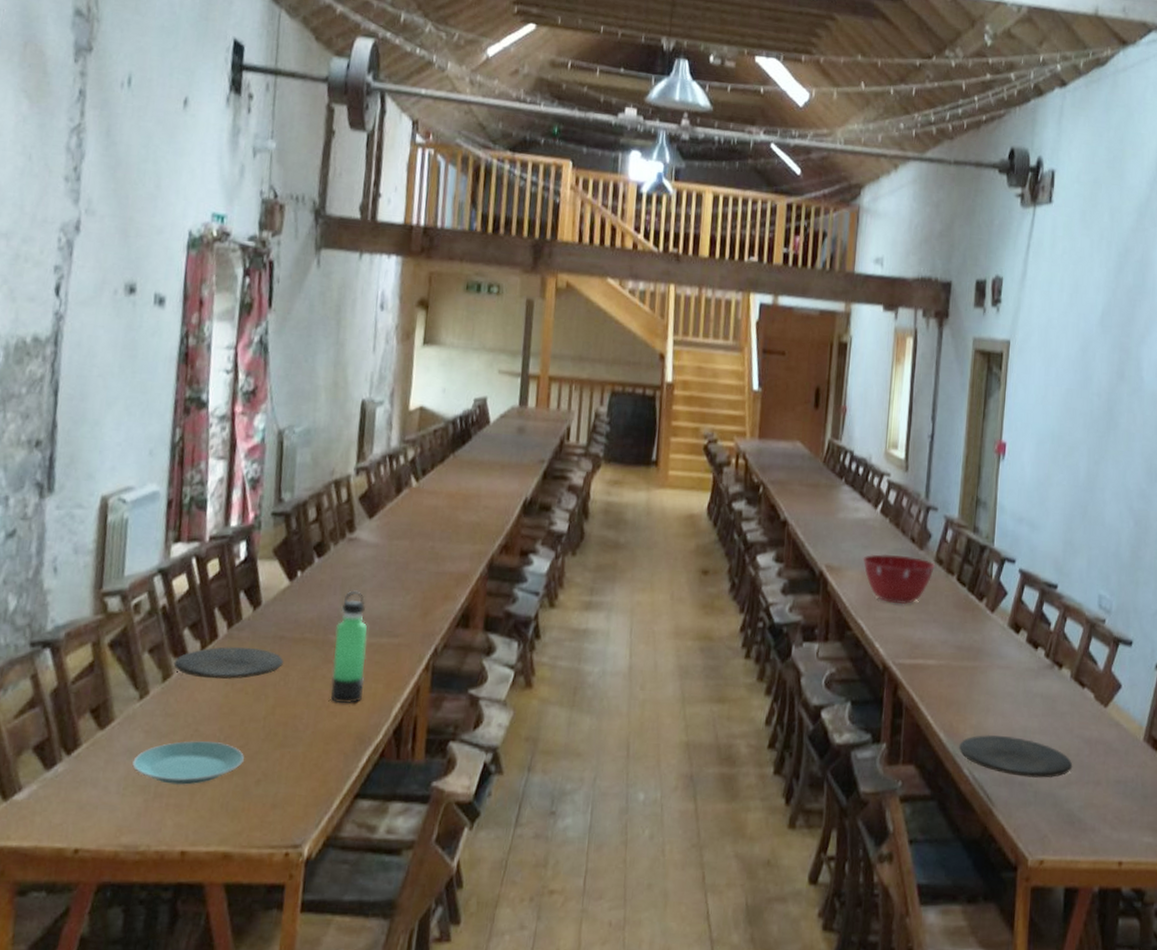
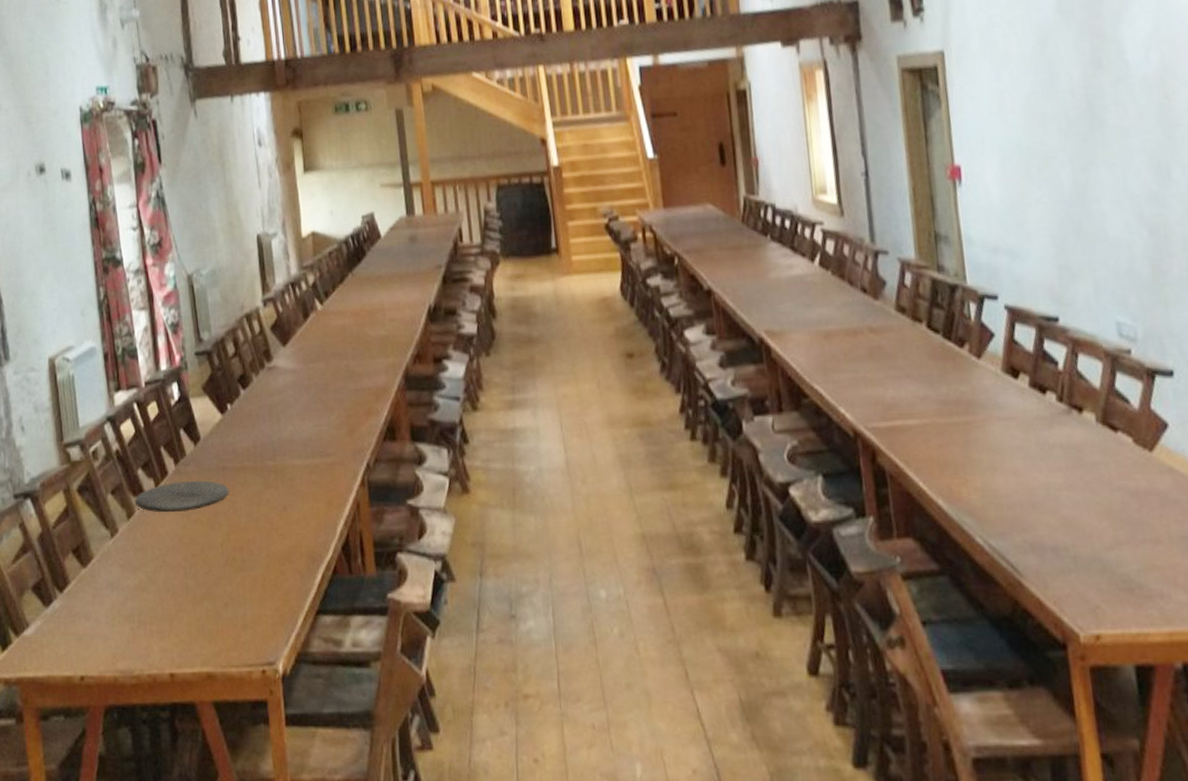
plate: present [132,741,244,785] -> none [115,571,210,612]
thermos bottle: present [330,590,367,704] -> none [271,416,307,526]
mixing bowl: present [863,553,936,605] -> none [807,308,898,363]
plate: present [958,734,1073,779] -> none [964,496,1119,541]

